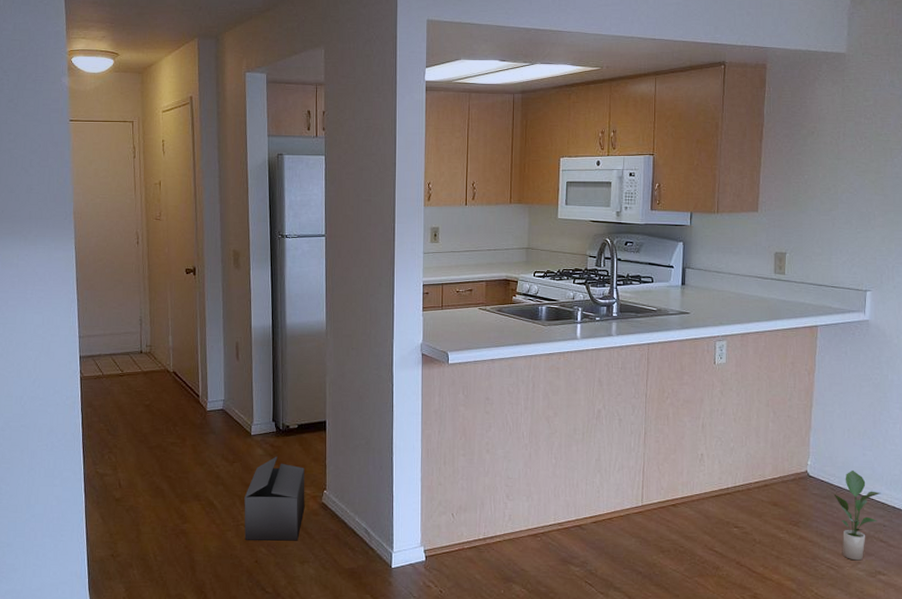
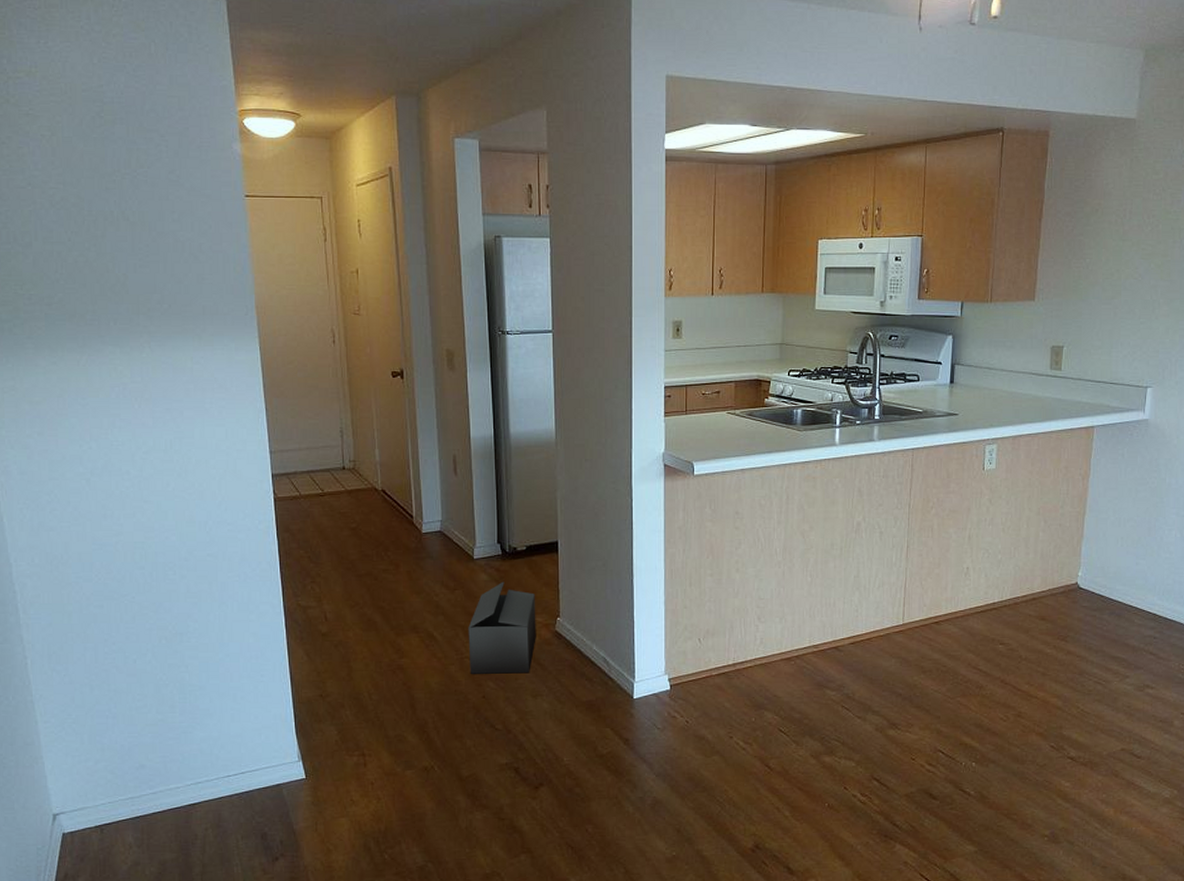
potted plant: present [833,469,881,561] -> none [1104,580,1153,675]

